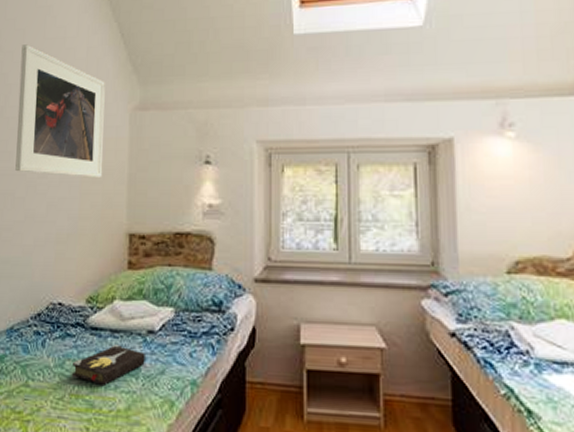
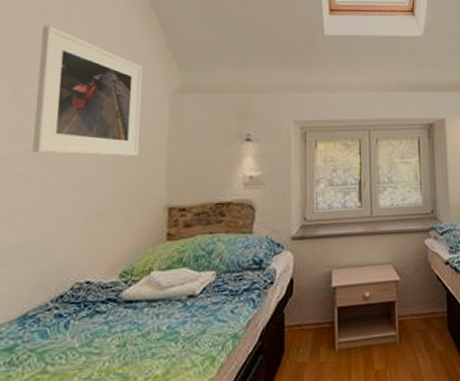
hardback book: present [71,345,145,385] -> none [100,313,185,356]

